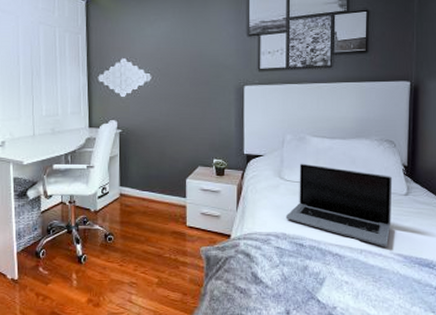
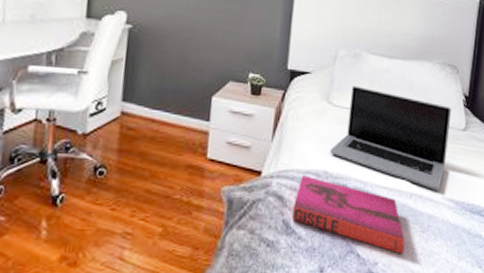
hardback book: none [259,237,359,300] -> present [292,175,405,254]

